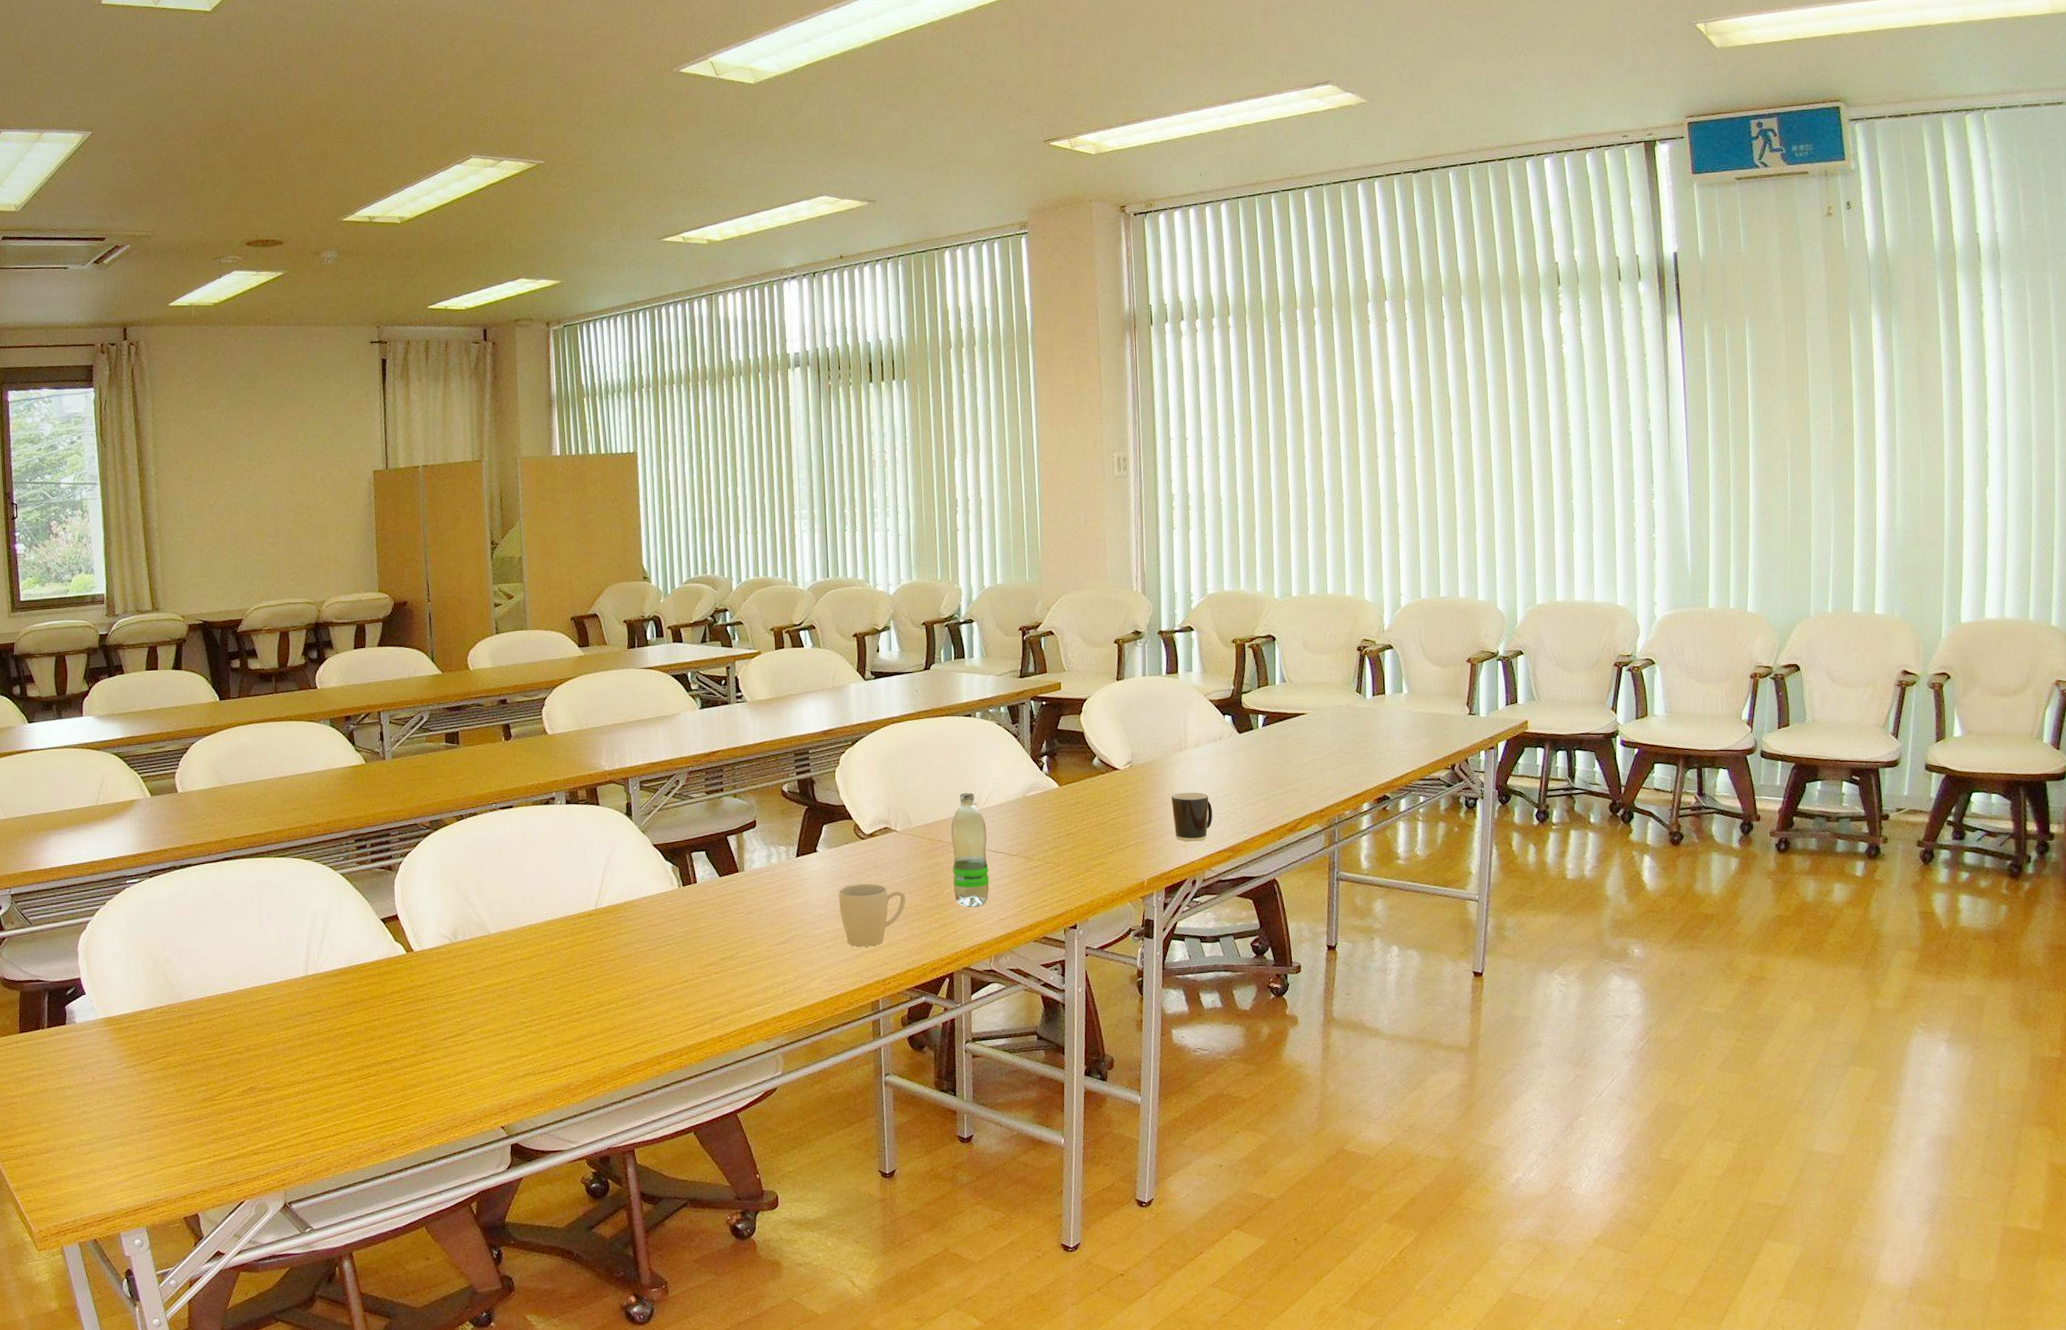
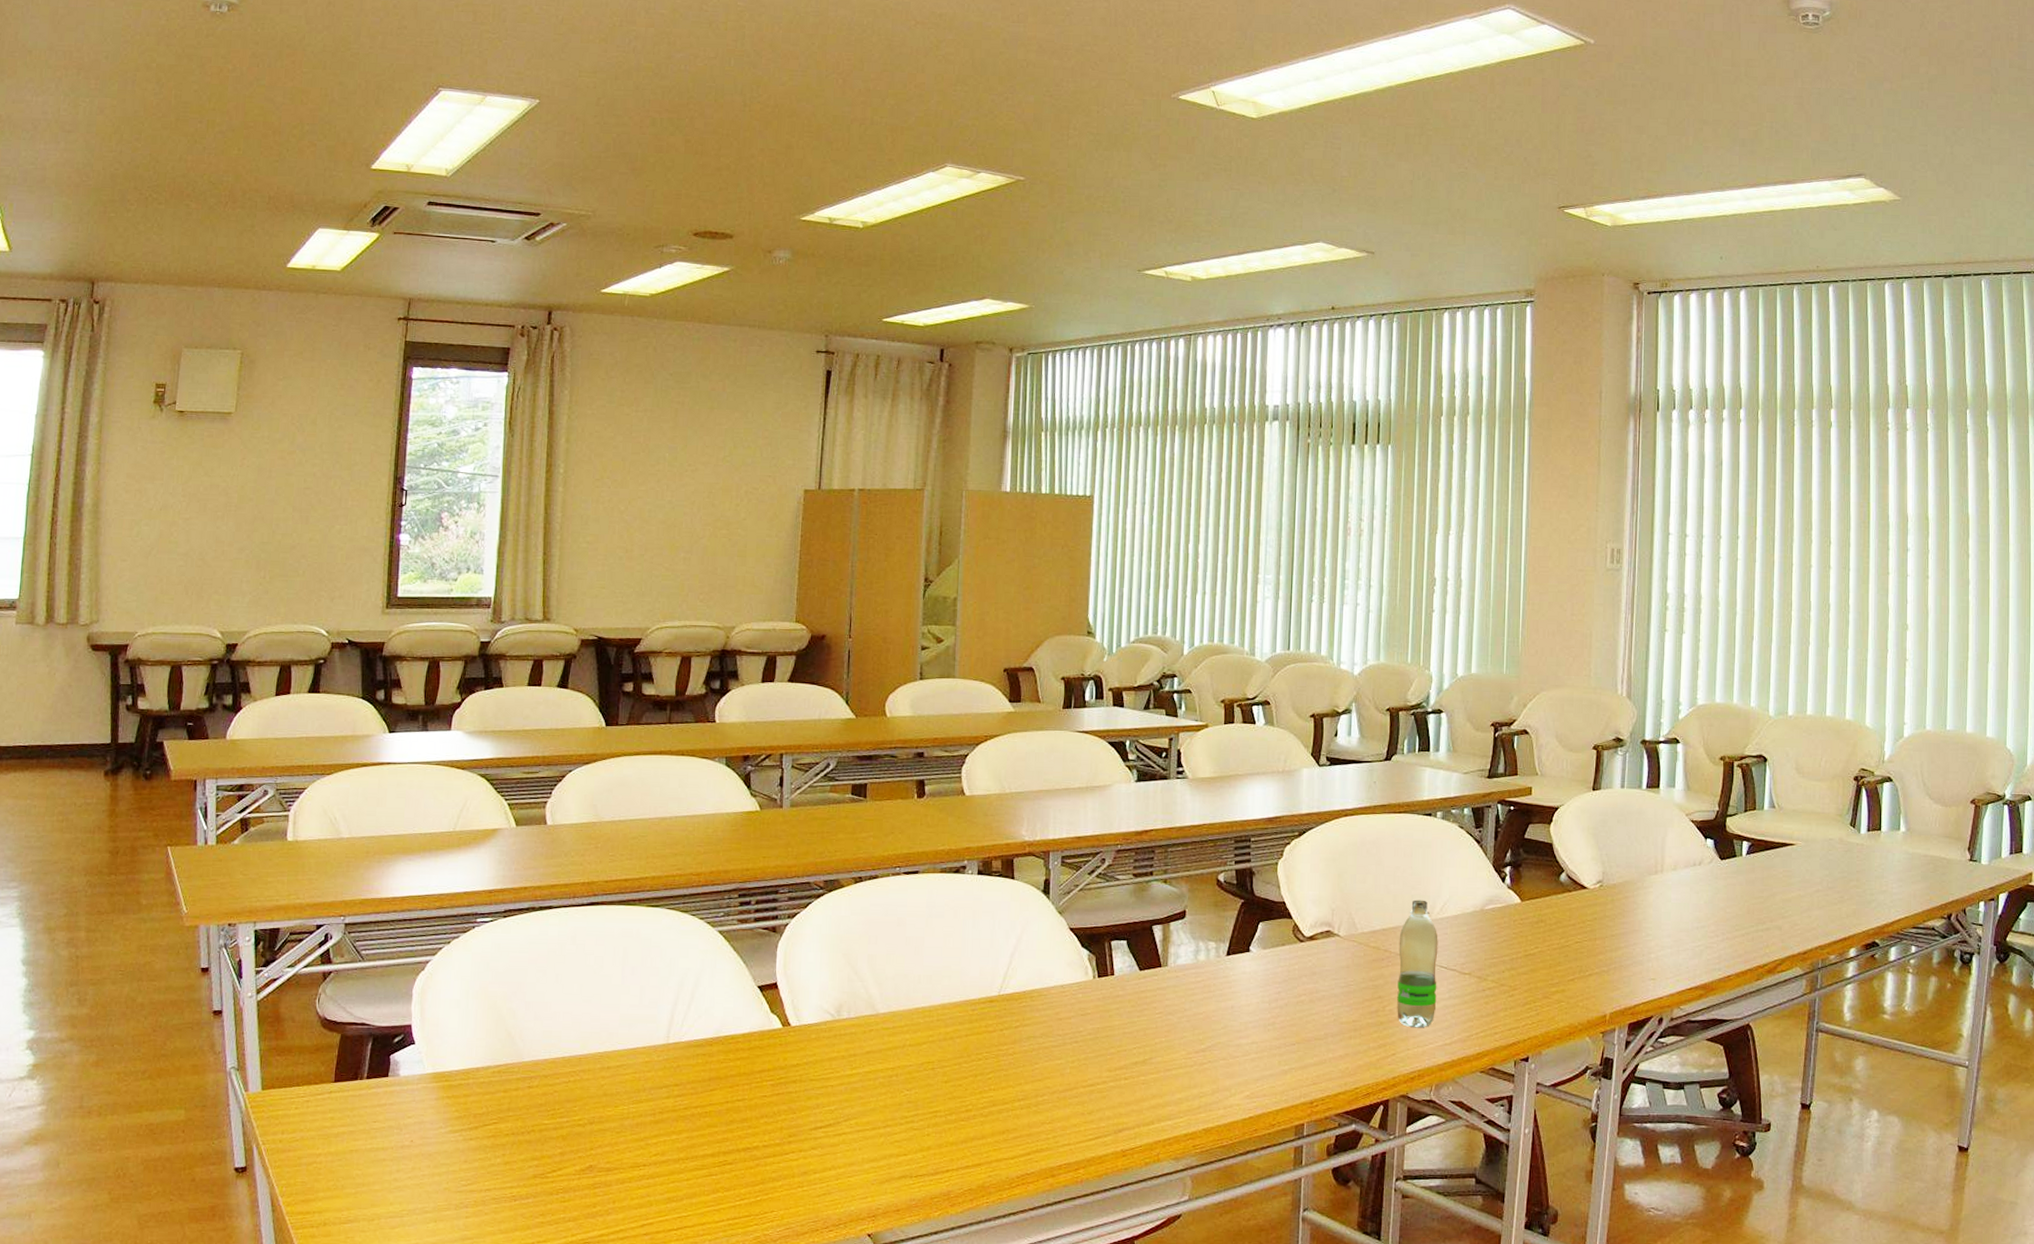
mug: present [839,883,906,947] -> none [1269,991,1343,1063]
mug: present [1171,792,1213,842] -> none [1642,919,1687,975]

